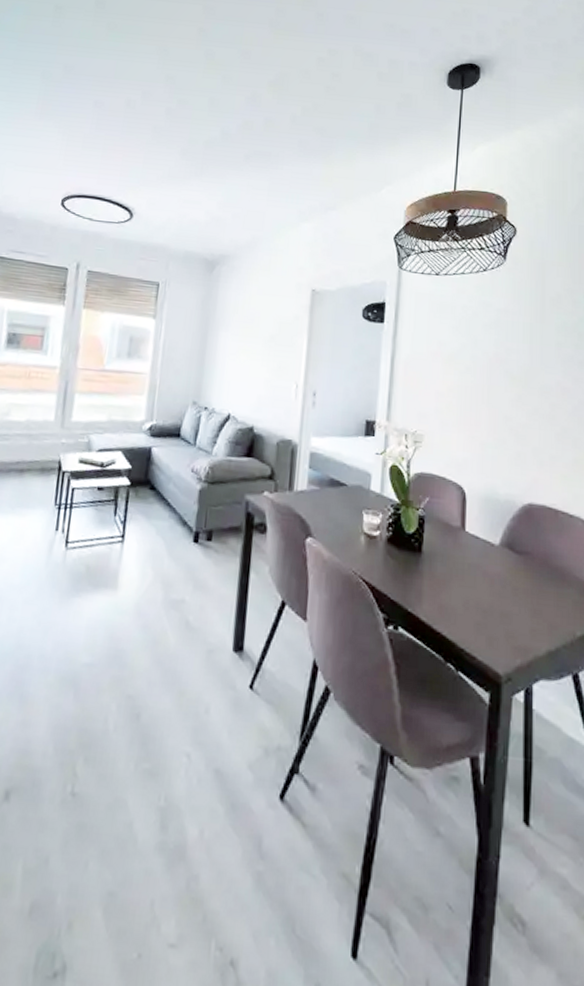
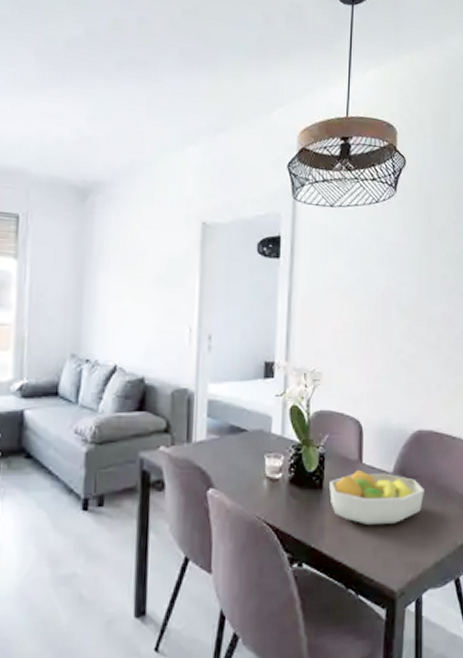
fruit bowl: none [429,537,536,601] -> present [329,469,424,525]

